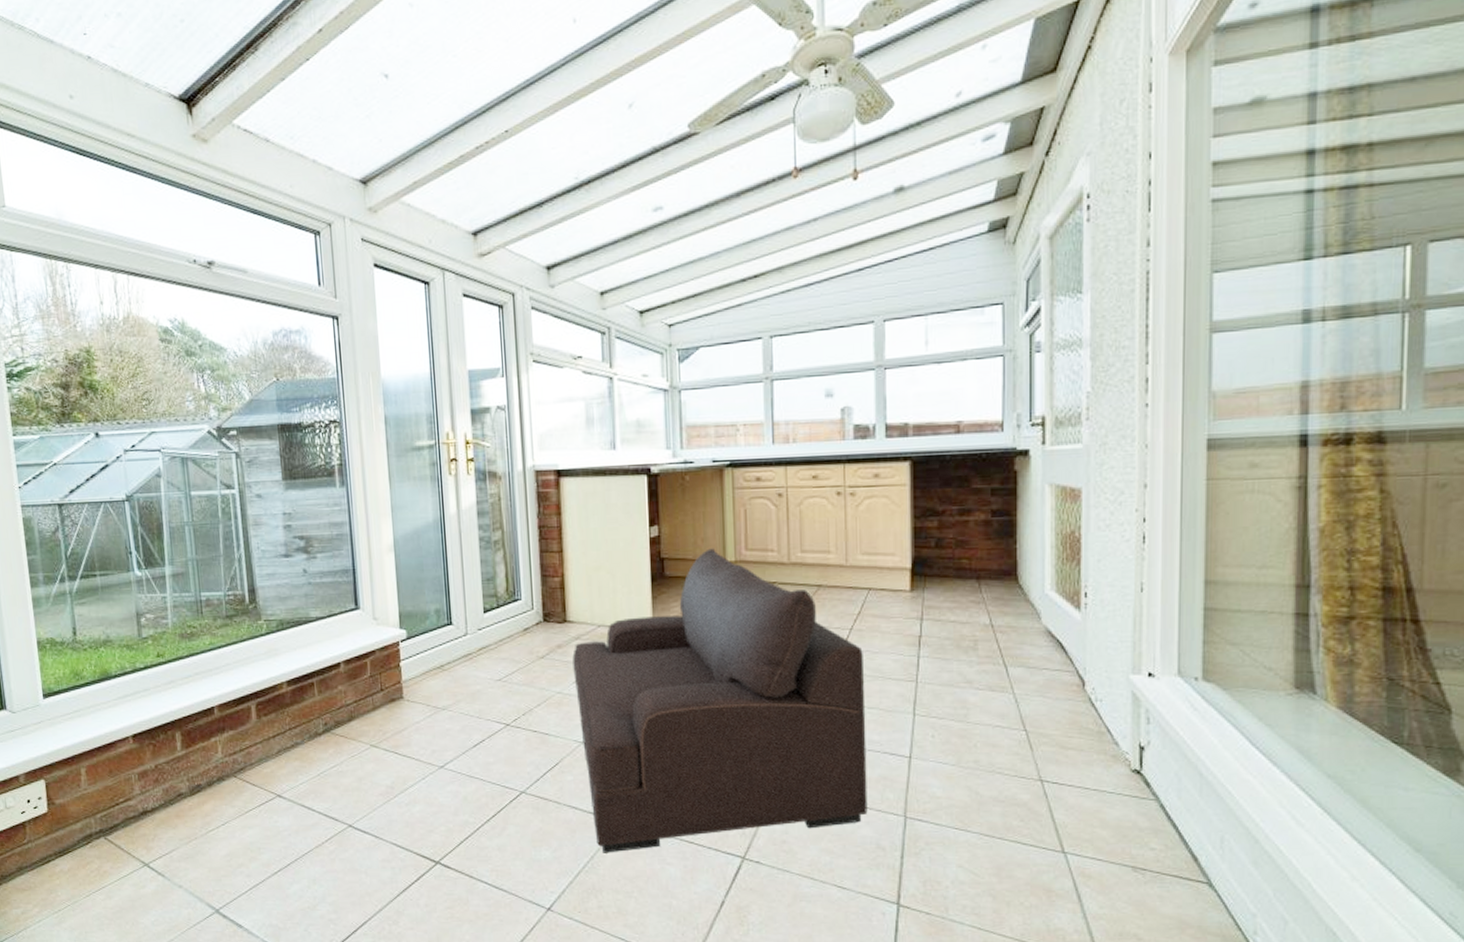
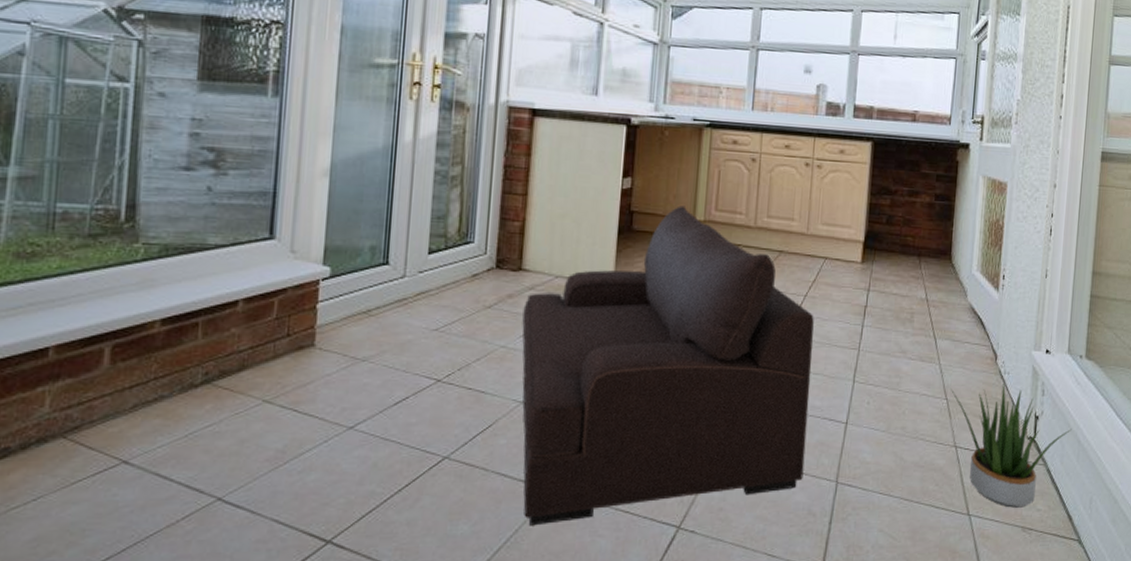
potted plant: none [1030,712,1190,846] -> present [951,384,1072,508]

